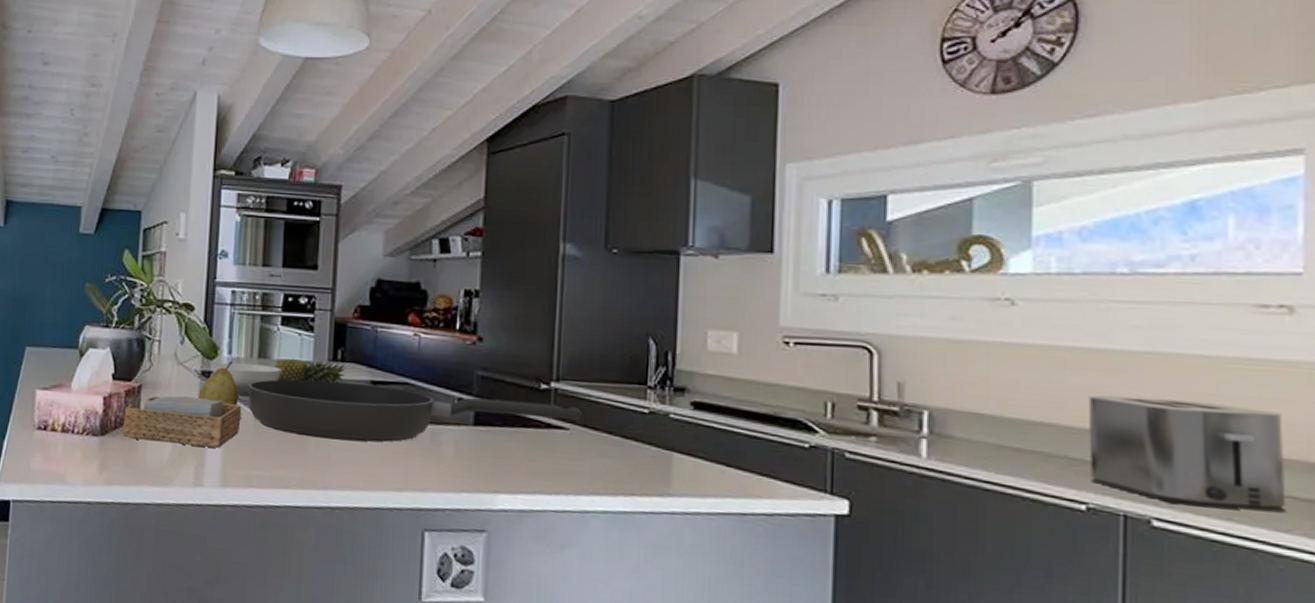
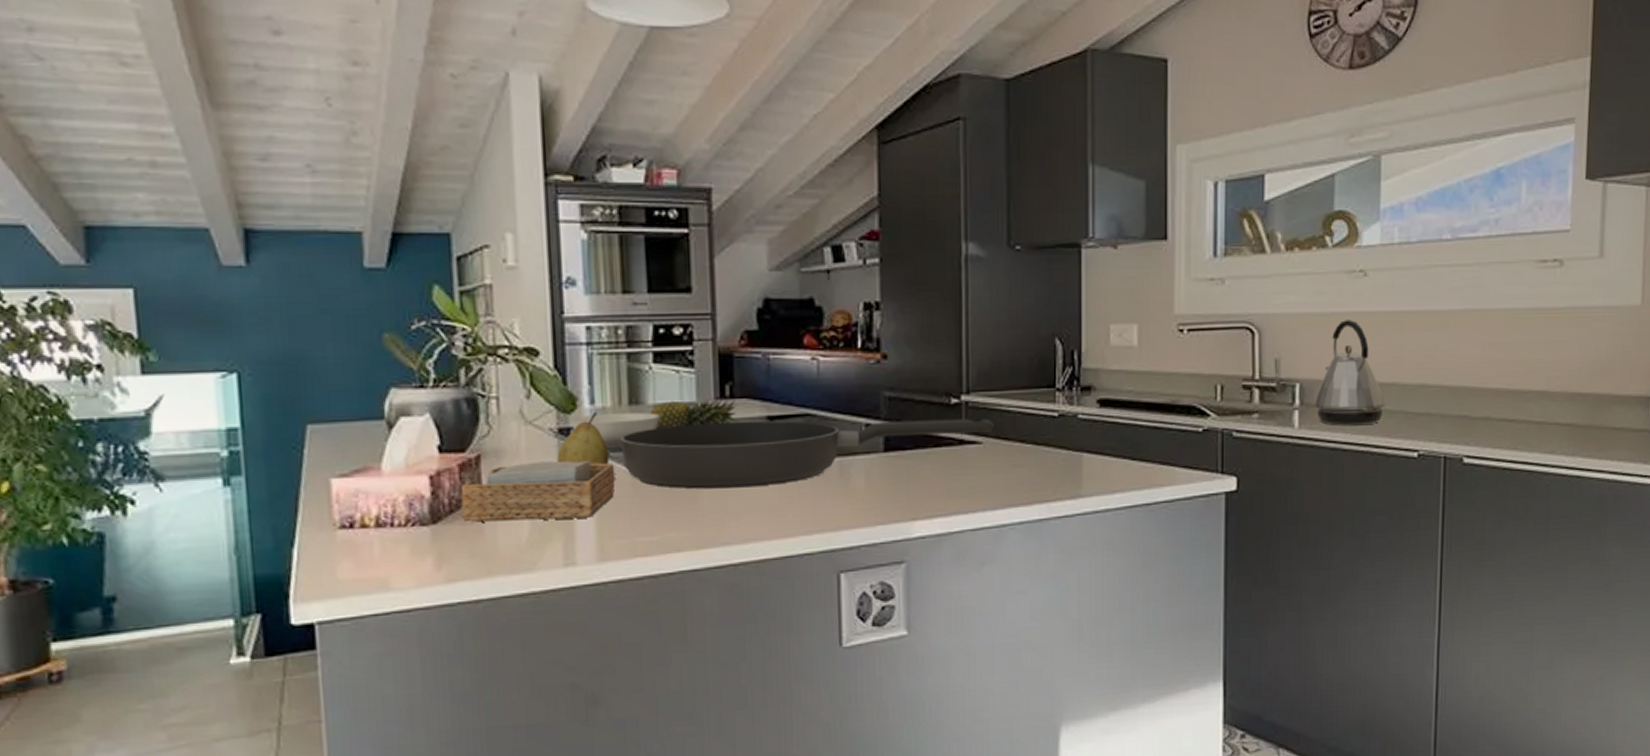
kettle: none [948,349,1041,467] -> present [1315,320,1385,426]
toaster: present [1088,394,1286,512] -> none [1420,349,1553,442]

